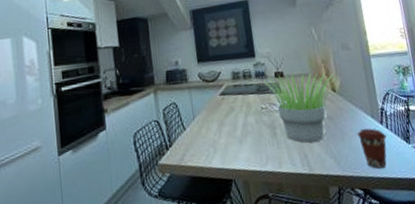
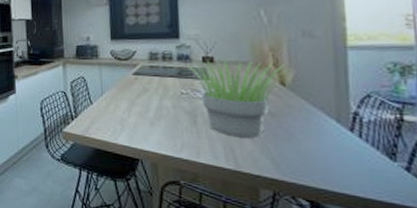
coffee cup: present [357,128,387,169] -> none [310,134,357,183]

